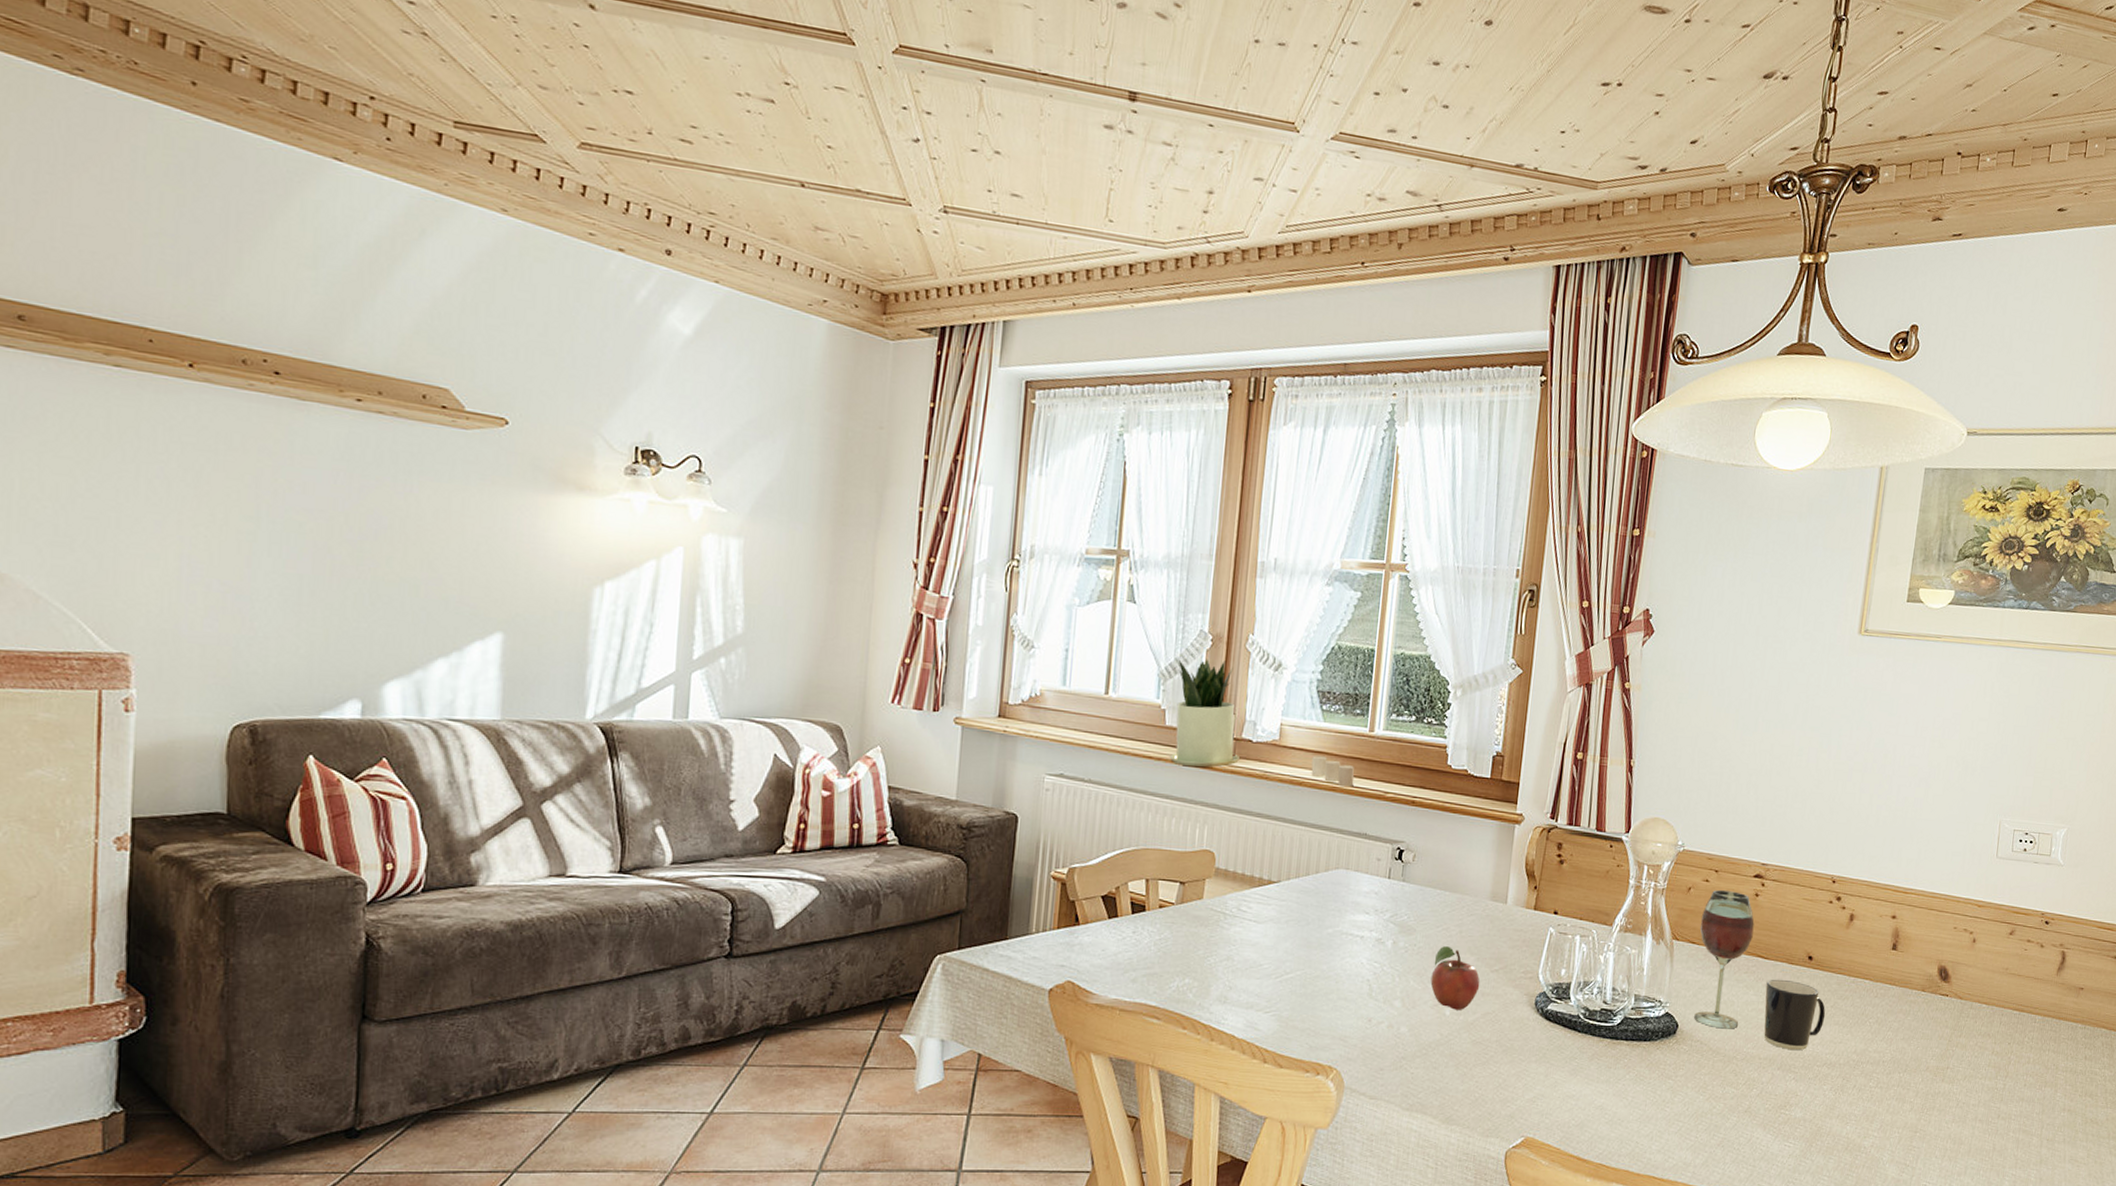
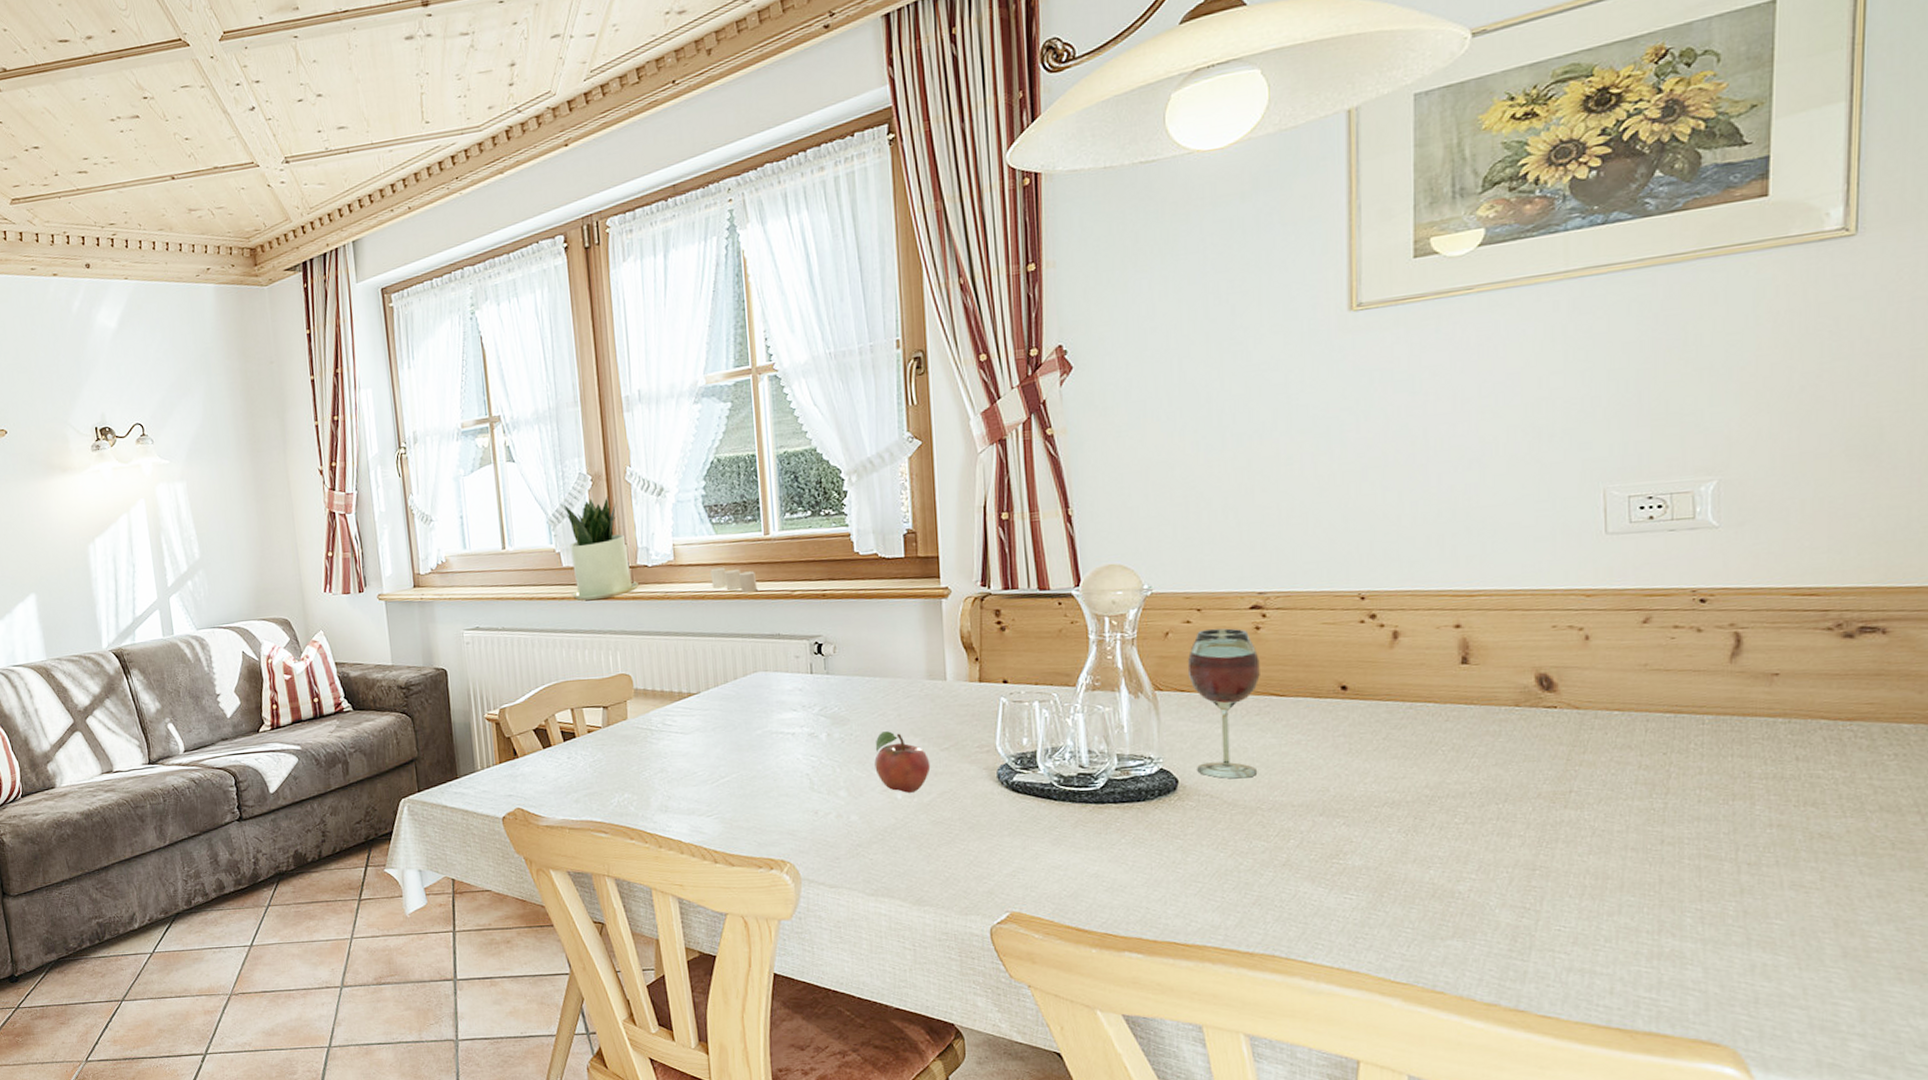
mug: present [1763,979,1826,1050] -> none [1287,716,1377,792]

